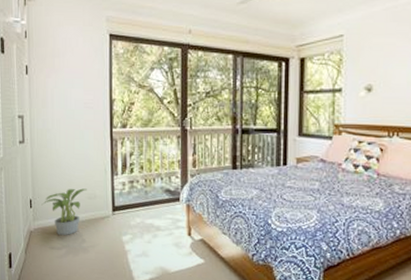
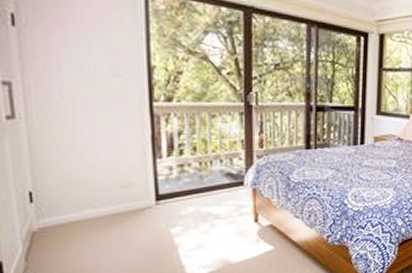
potted plant: present [41,188,87,236] -> none [48,175,118,234]

